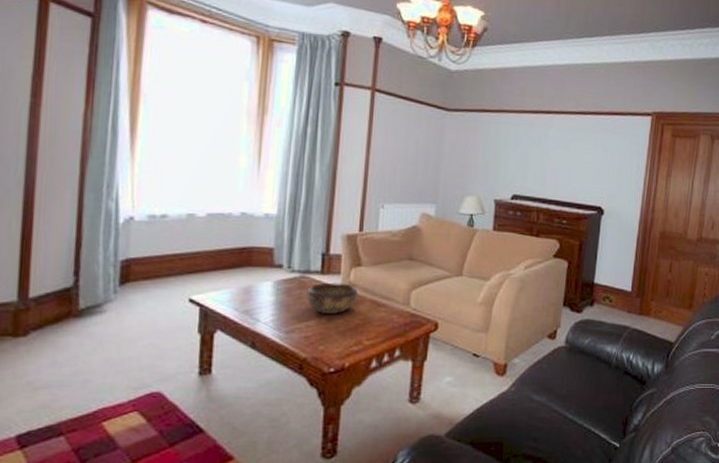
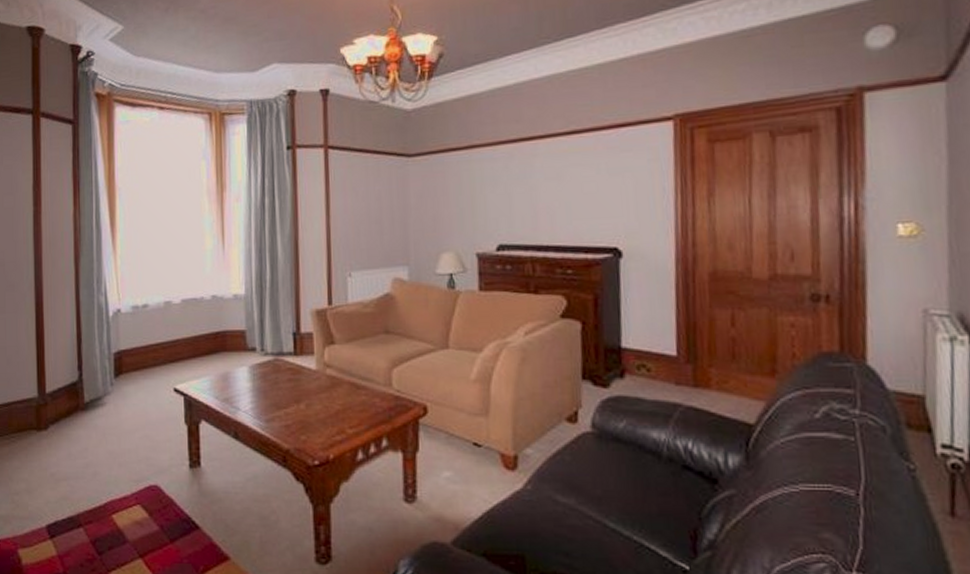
decorative bowl: present [306,282,359,315] -> none [282,364,336,401]

